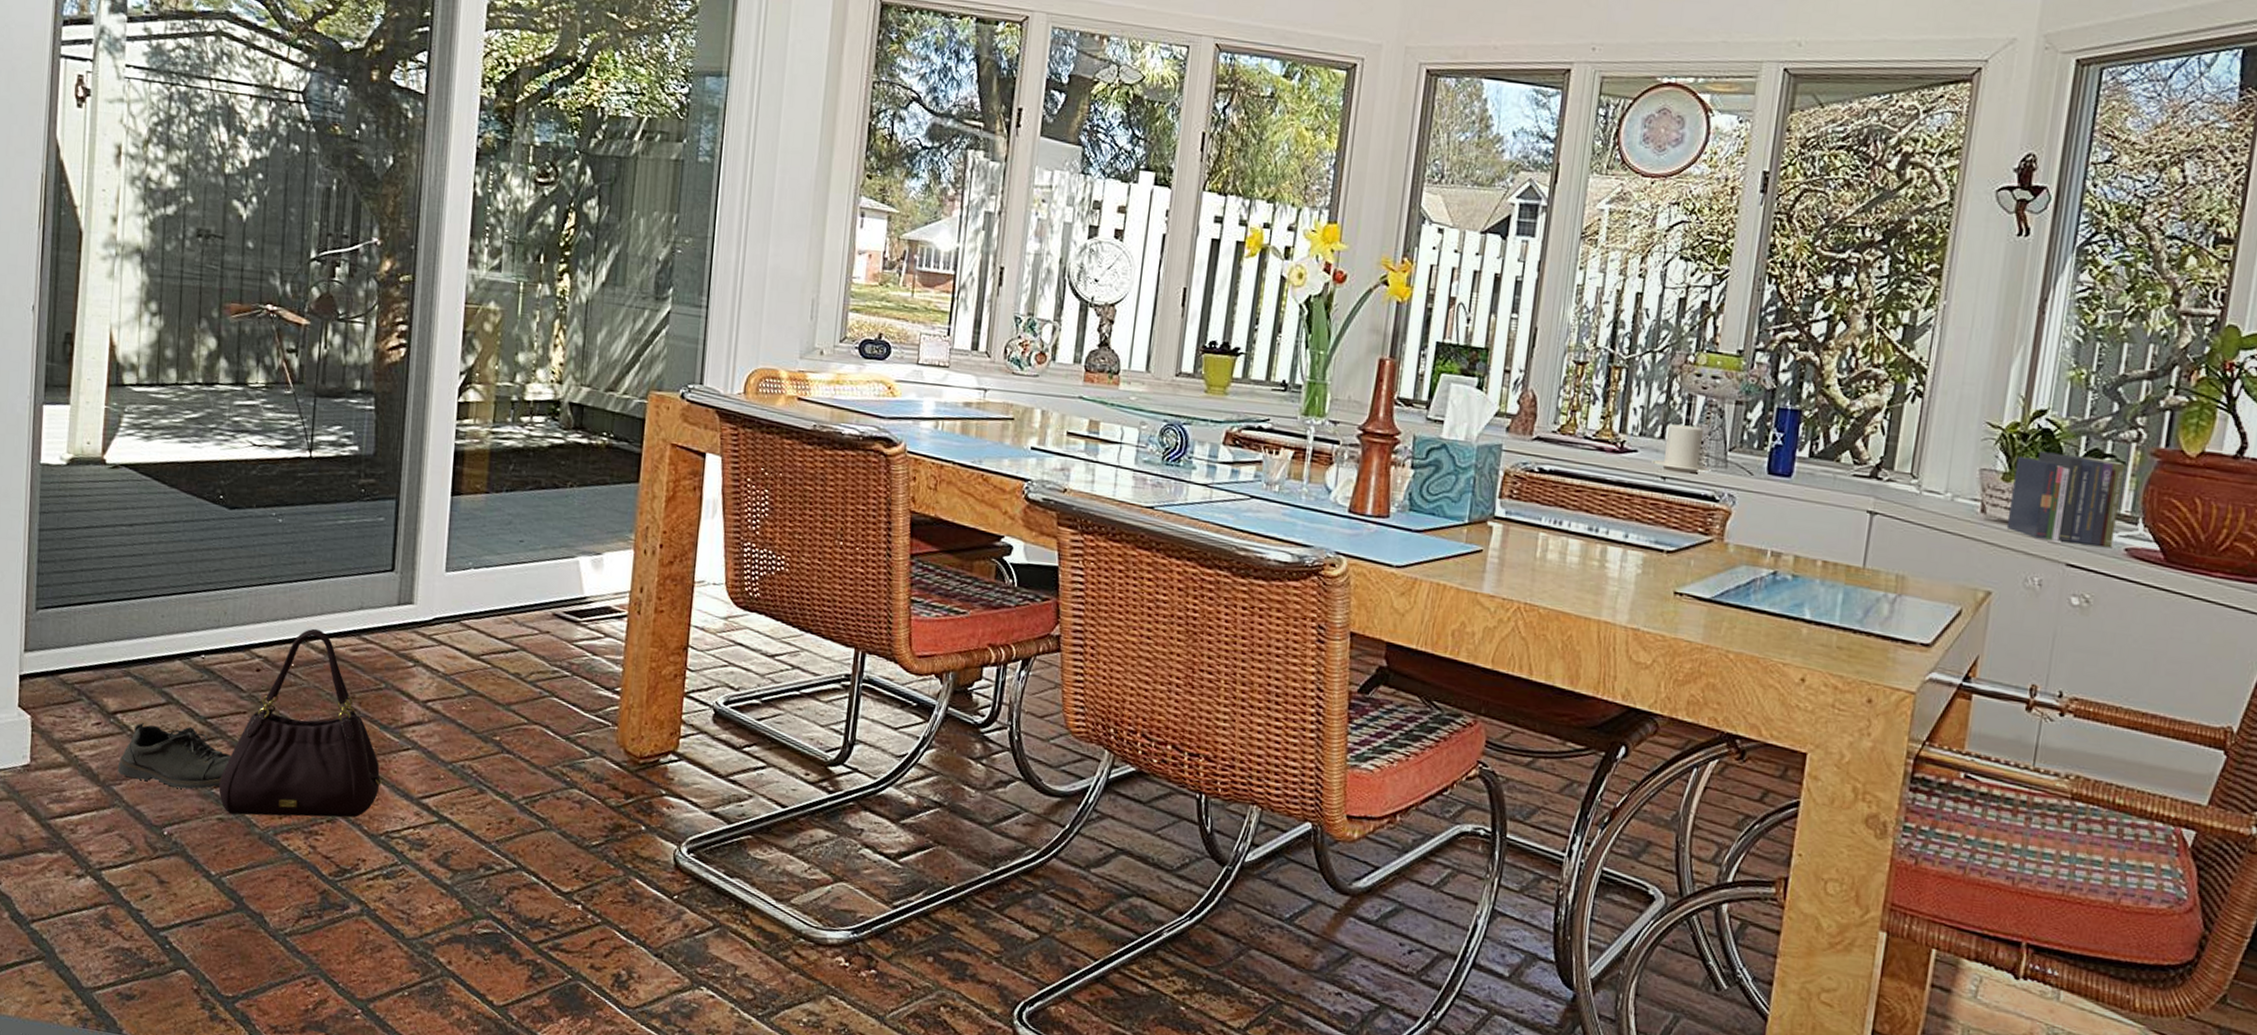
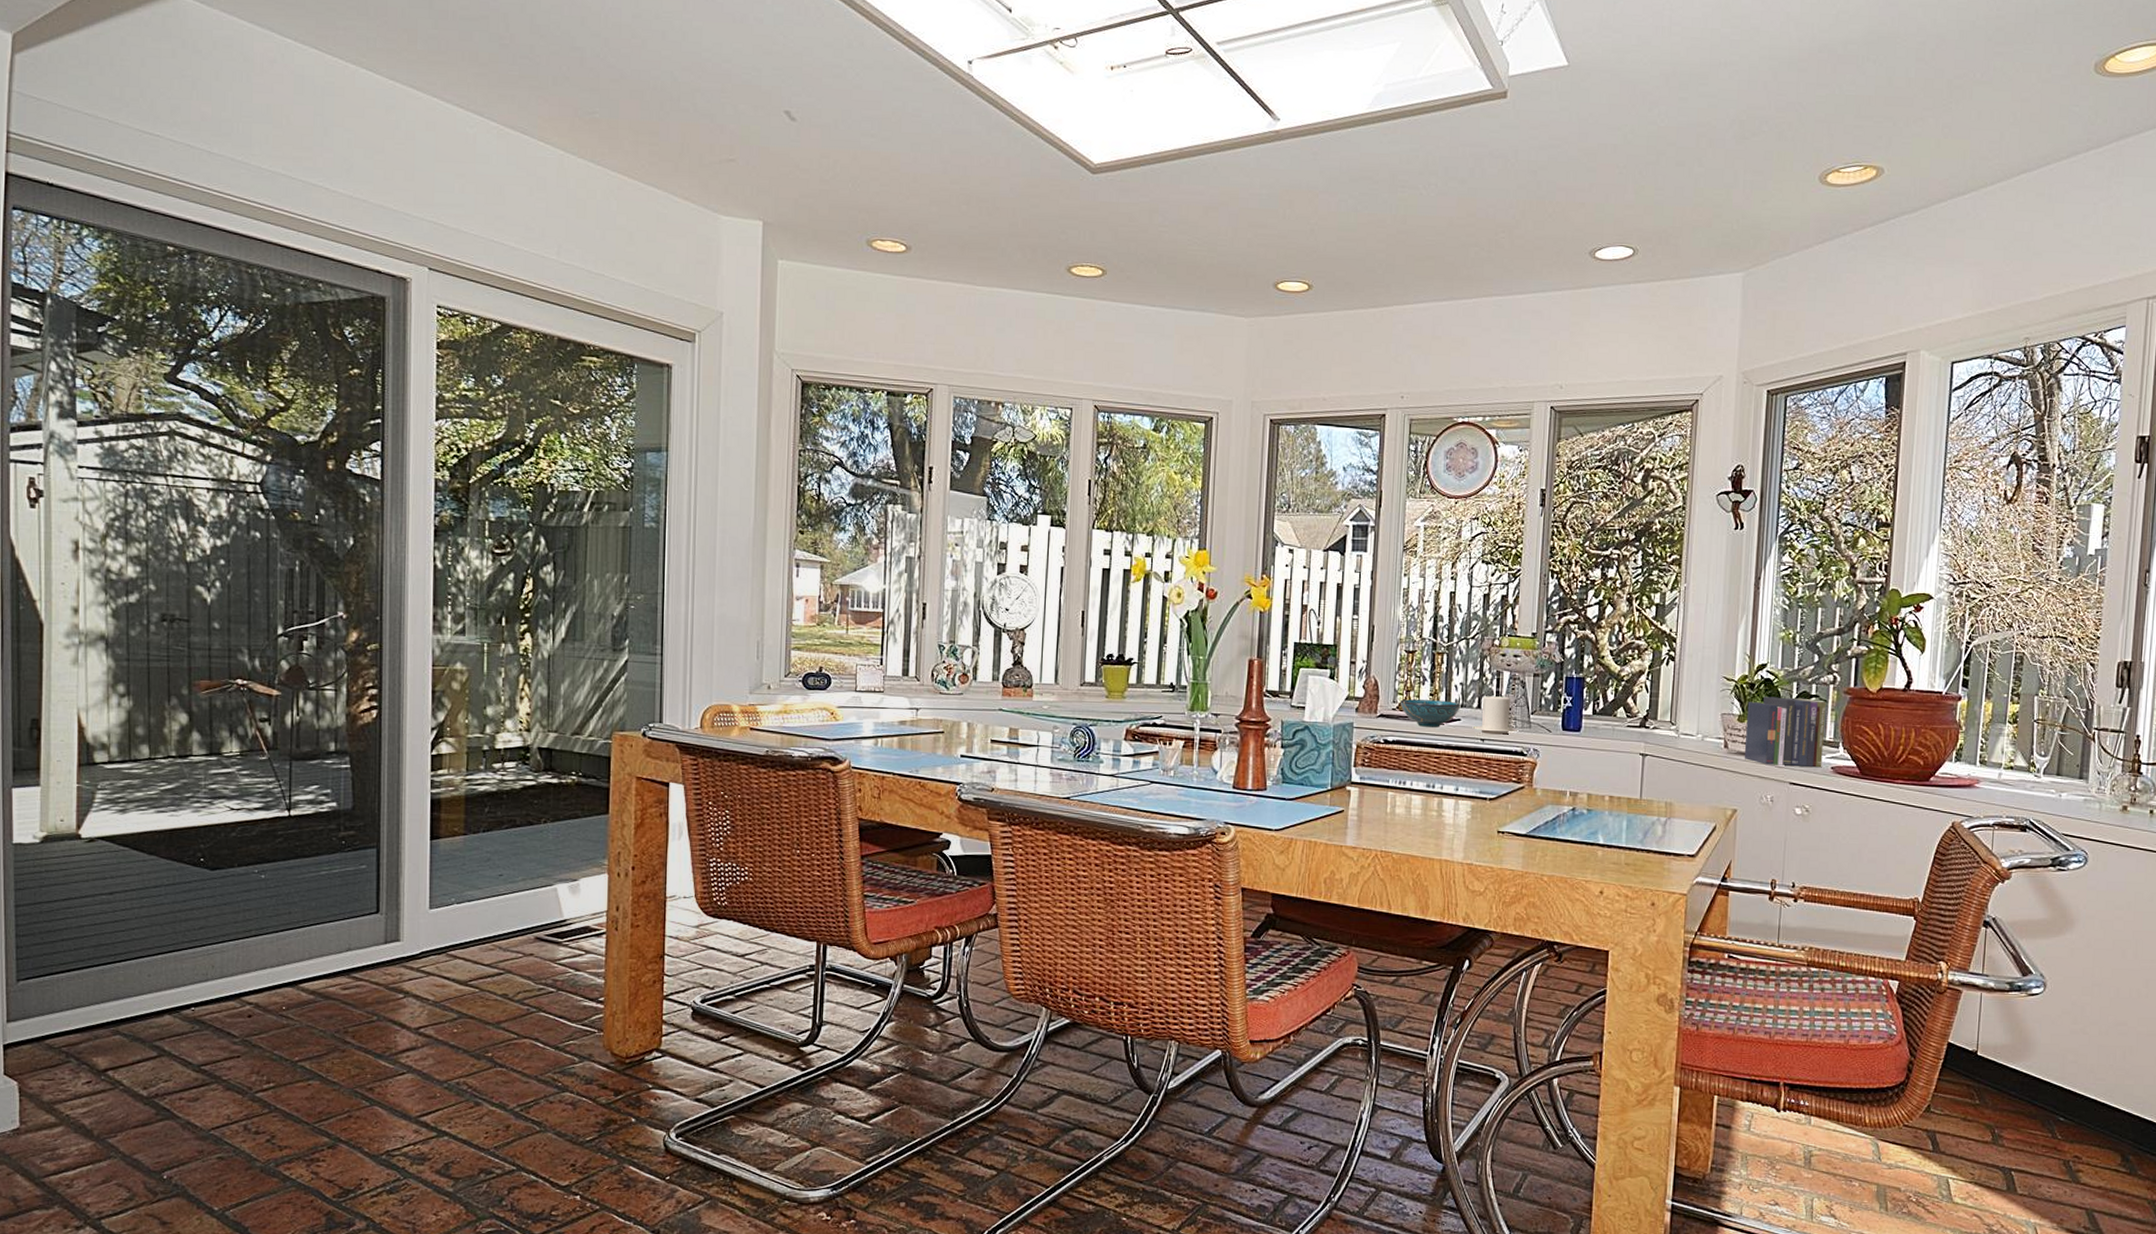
shoe: present [117,723,231,790] -> none [111,1075,228,1134]
handbag: present [219,628,382,818] -> none [217,972,379,1153]
decorative bowl: none [1562,420,1640,459] -> present [1400,699,1461,729]

